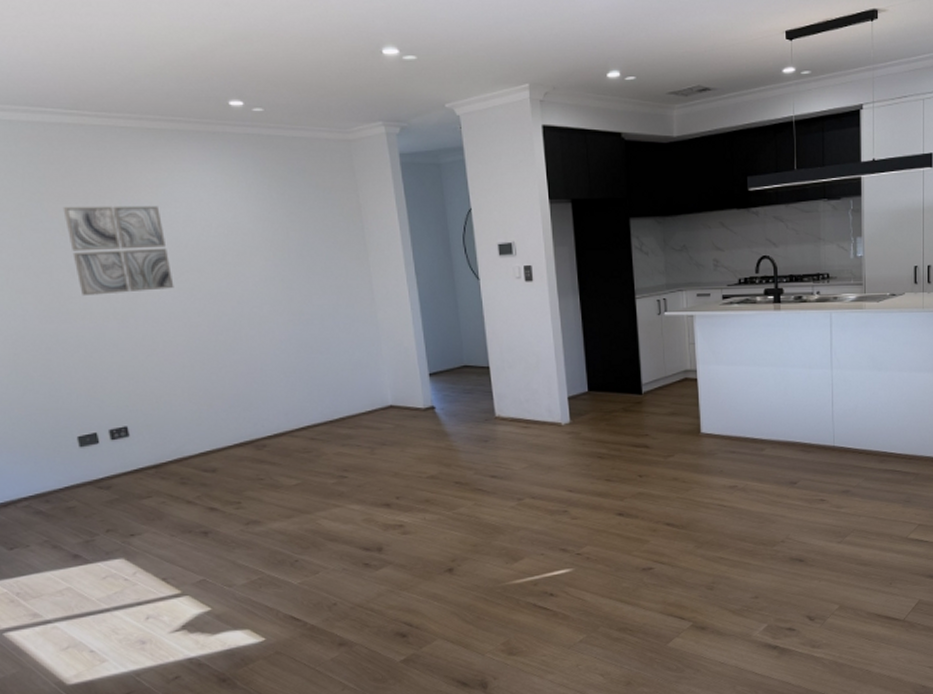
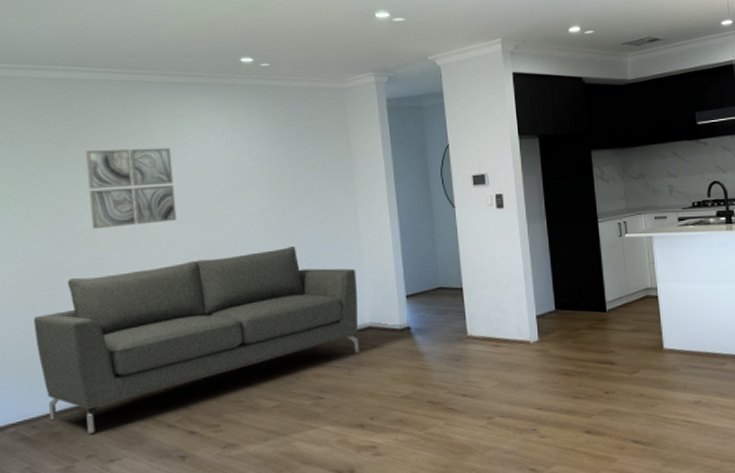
sofa: none [31,318,383,508] -> present [34,245,360,433]

